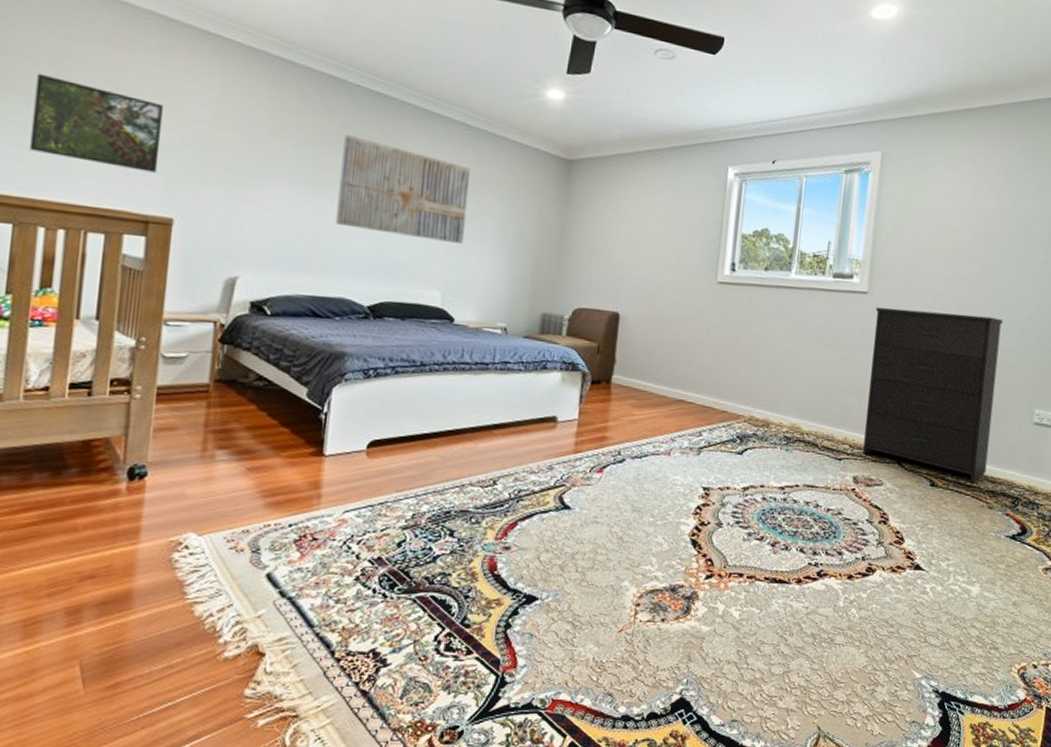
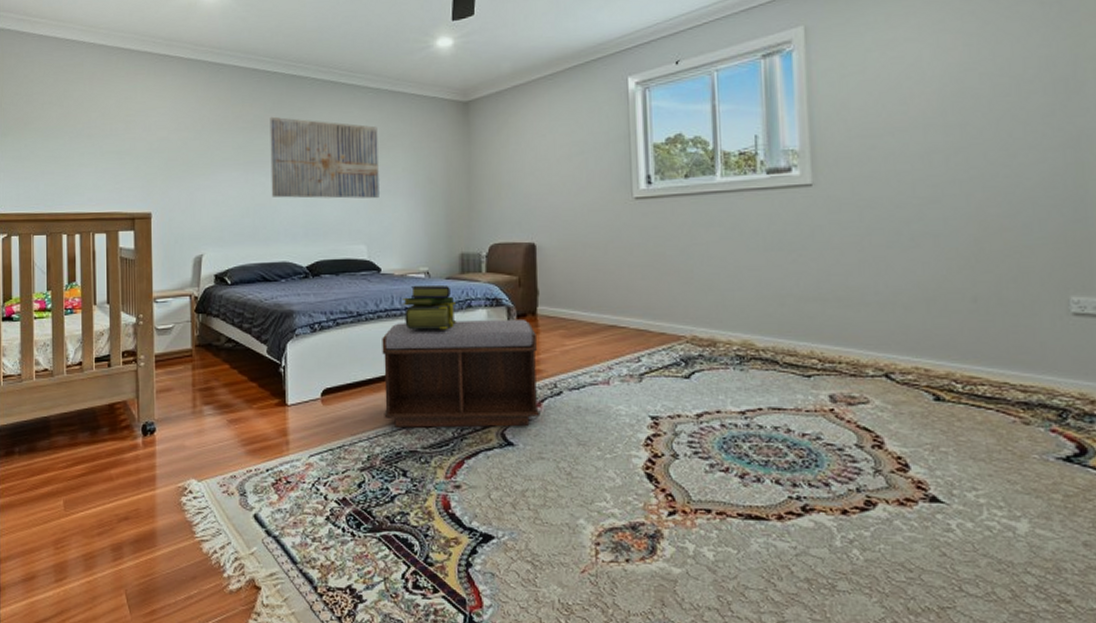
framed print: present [29,73,165,173] -> none [50,114,136,178]
bench: none [437,377,608,490] -> present [382,320,539,428]
stack of books: none [472,340,532,389] -> present [401,285,457,330]
dresser: present [863,308,1003,484] -> none [825,191,1012,395]

